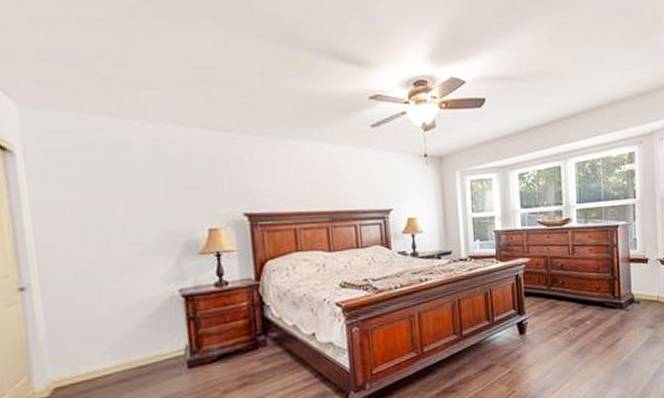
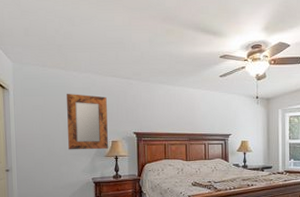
home mirror: none [124,156,203,248] -> present [67,94,108,150]

